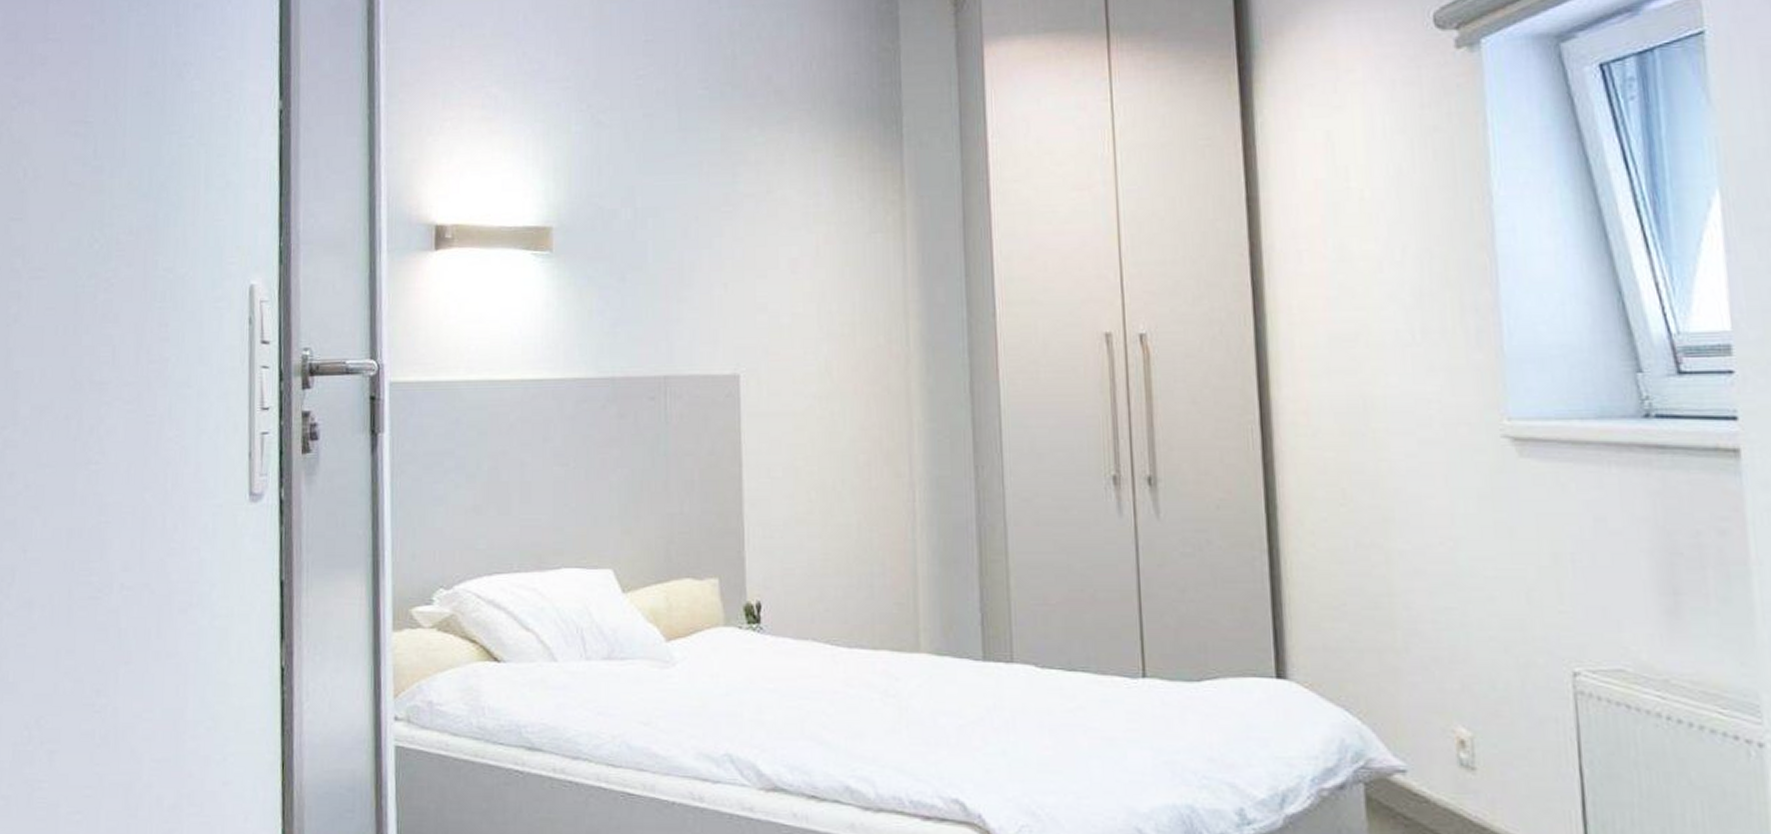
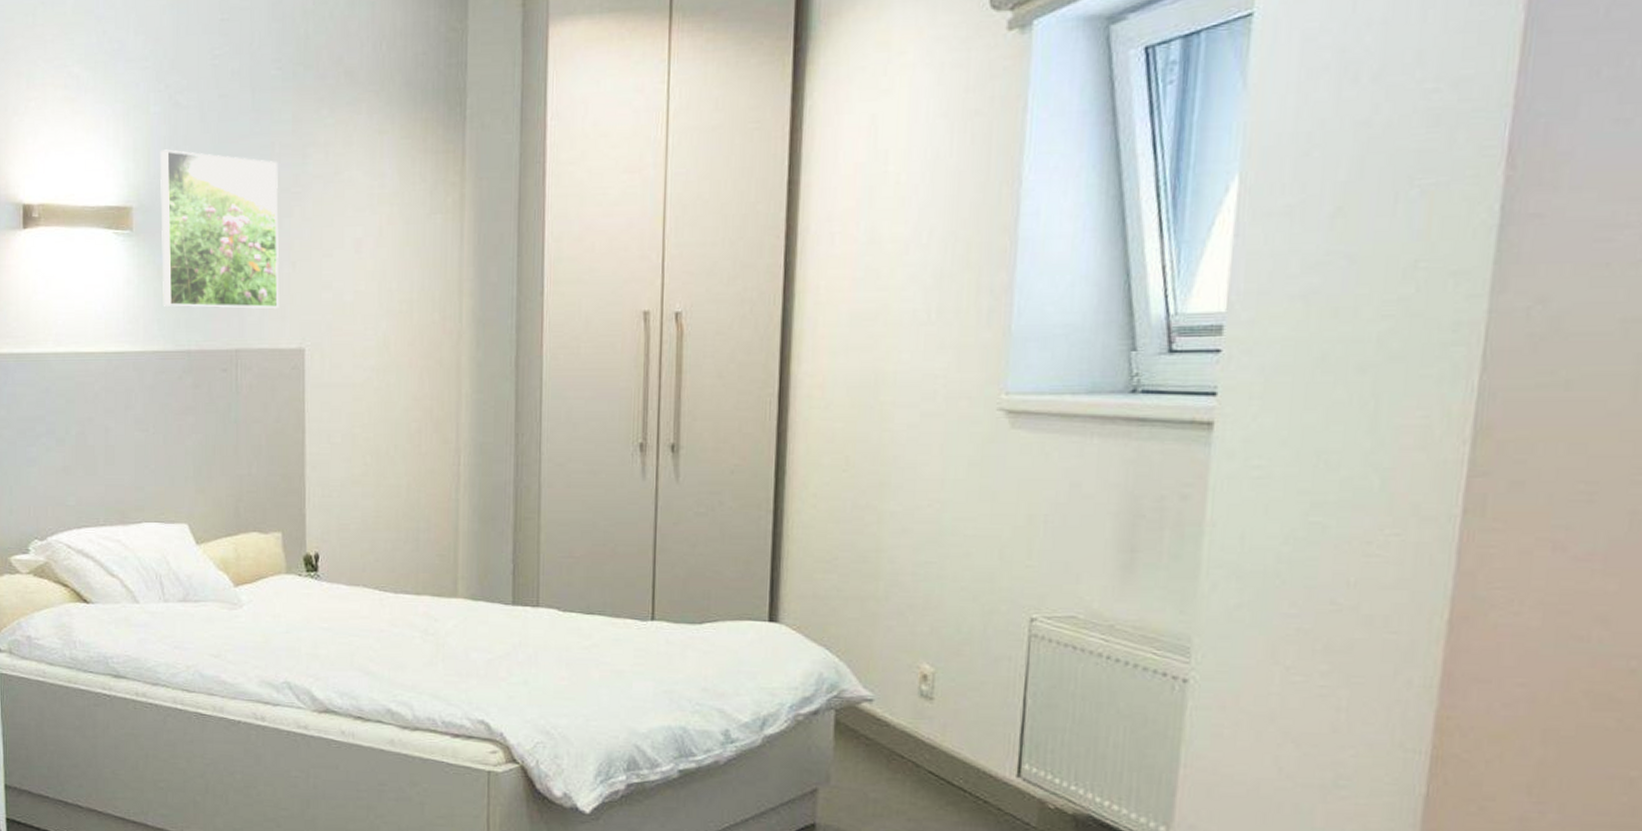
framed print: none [581,168,711,333] -> present [159,149,279,310]

